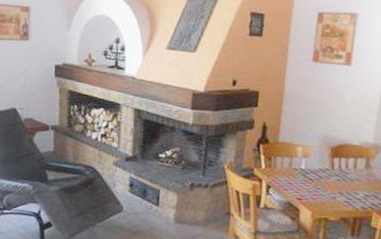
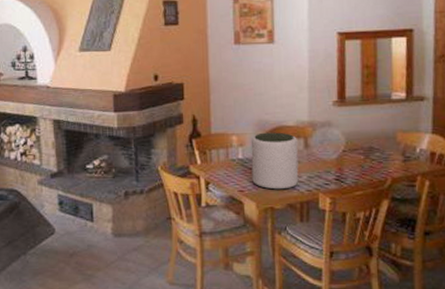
plant pot: none [311,147,360,204] -> present [250,132,299,190]

